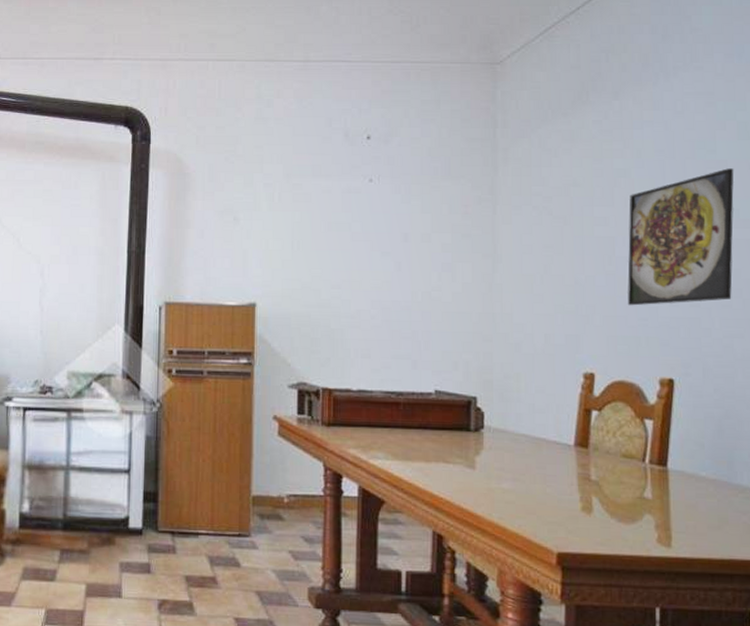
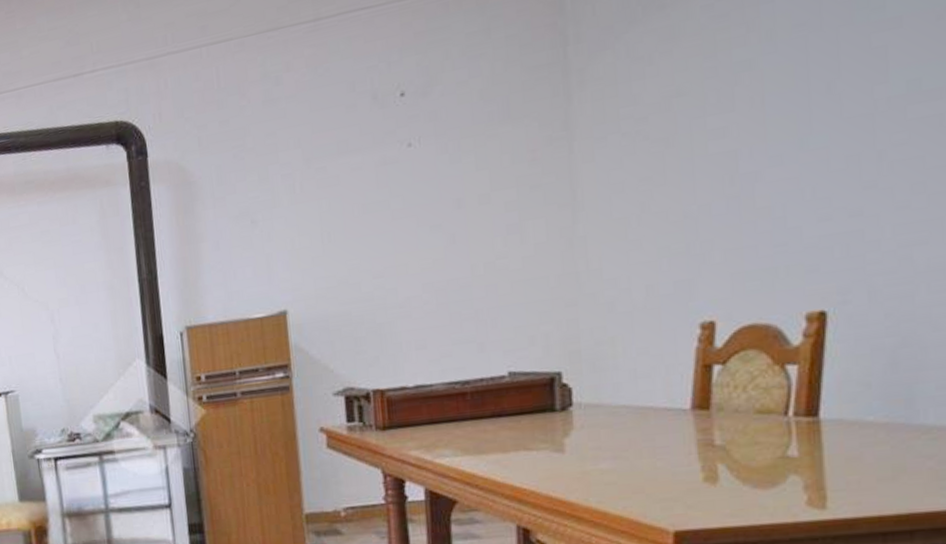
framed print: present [627,168,734,306] -> none [756,24,914,232]

